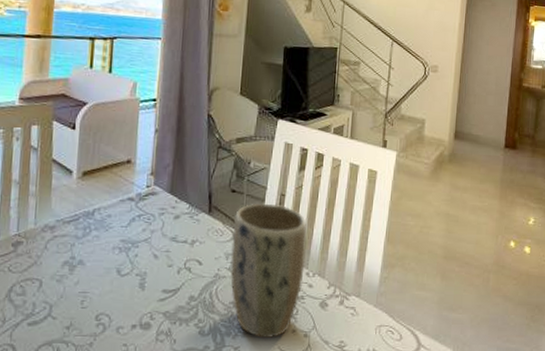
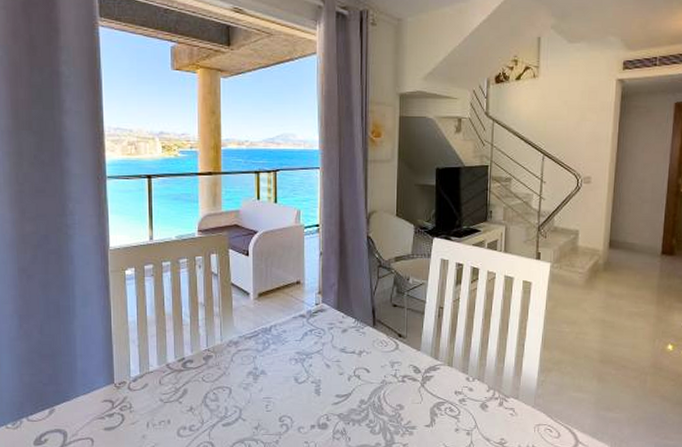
plant pot: present [230,203,307,339] -> none [395,316,466,437]

